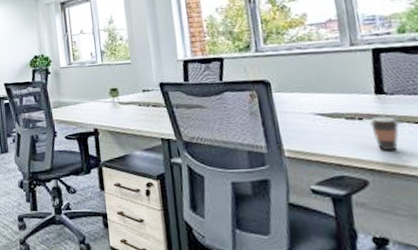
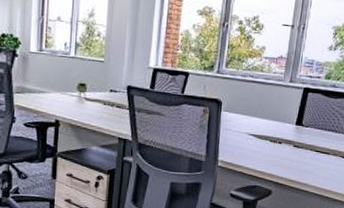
coffee cup: present [368,117,400,151] -> none [285,143,305,170]

